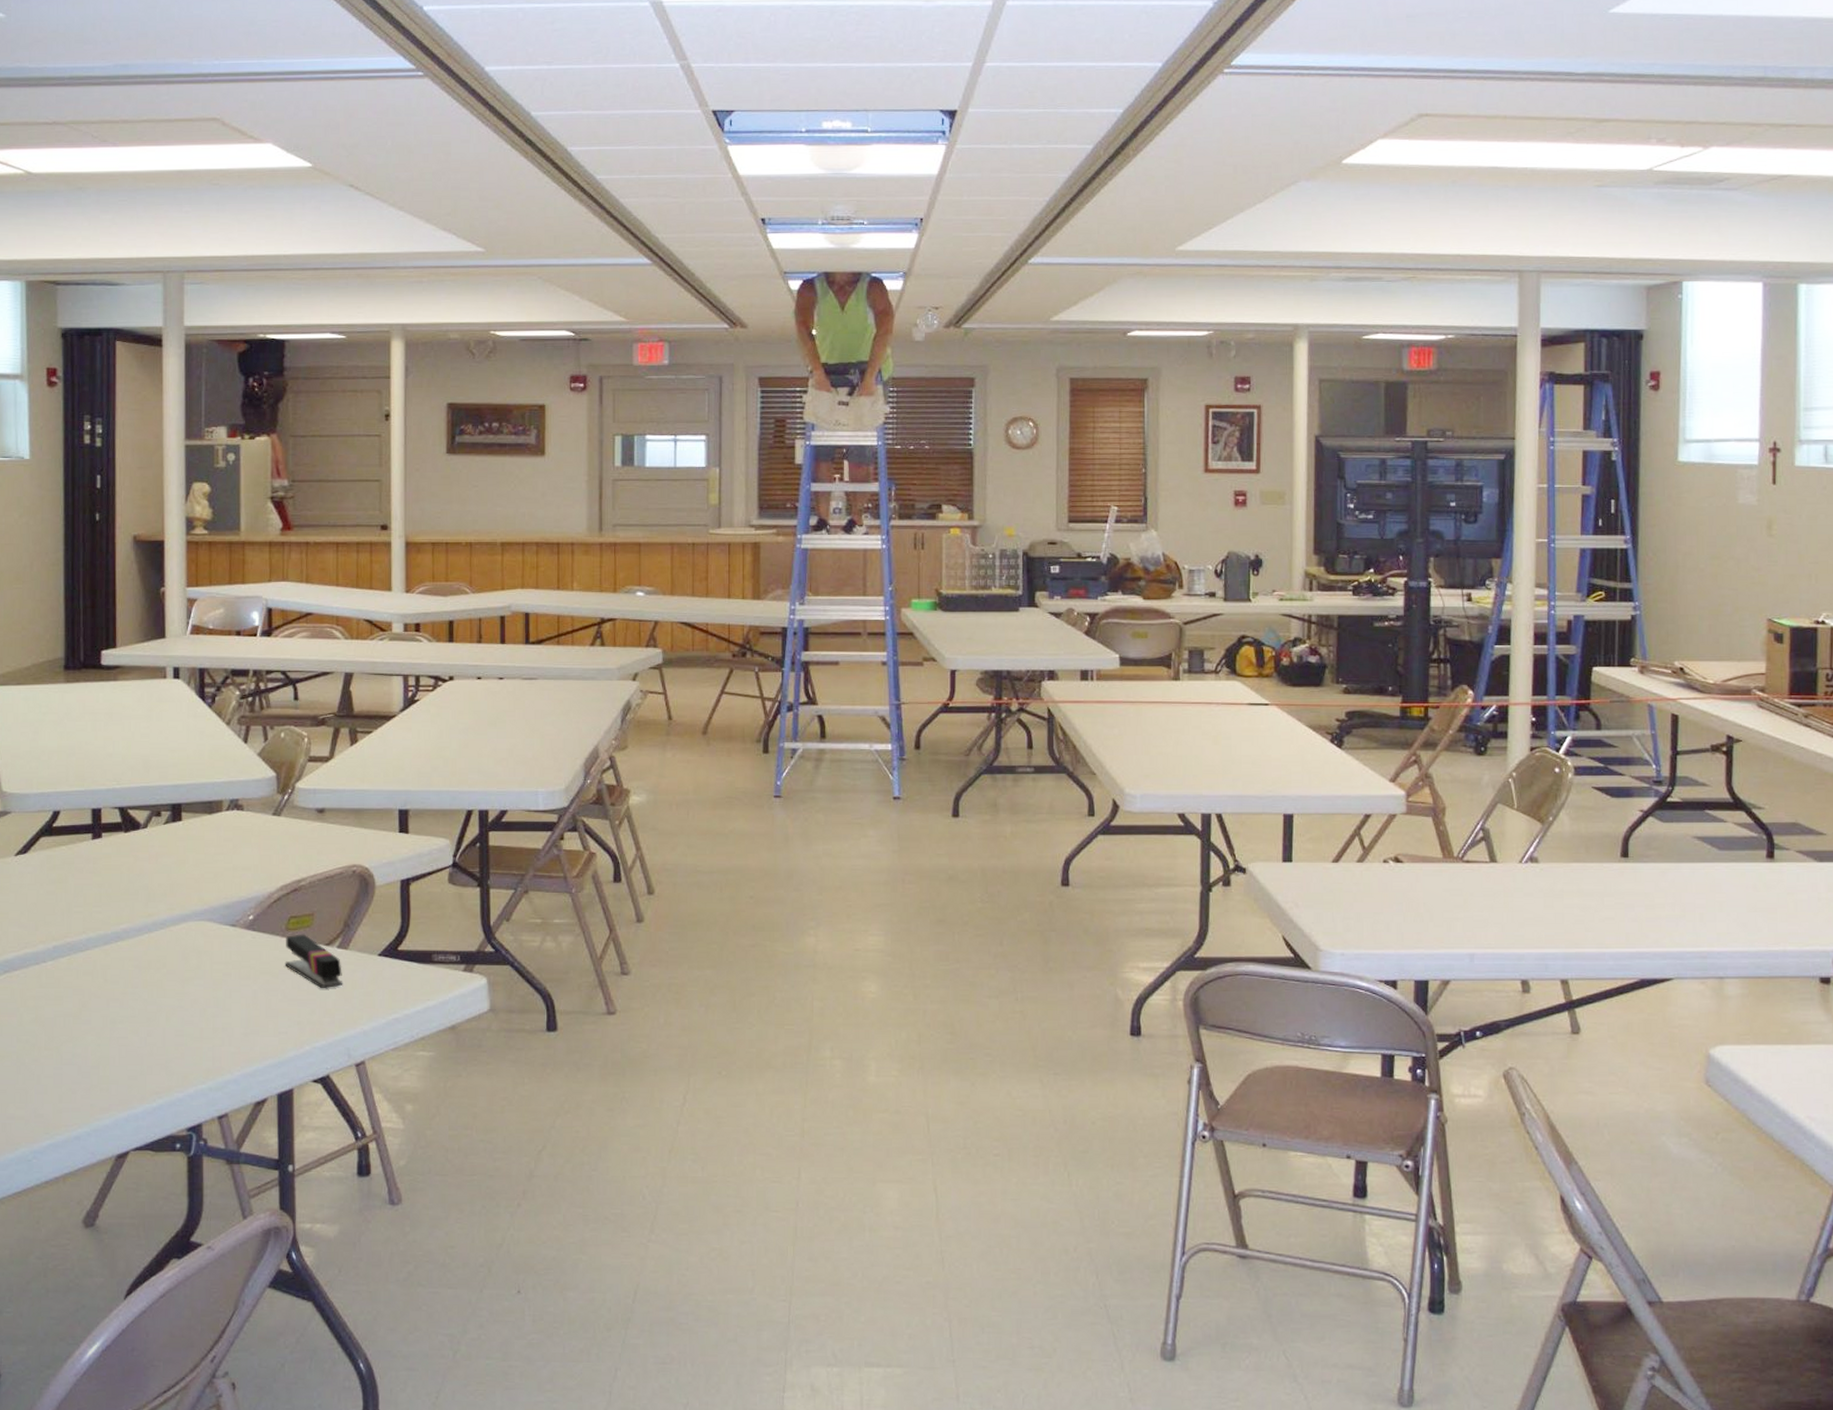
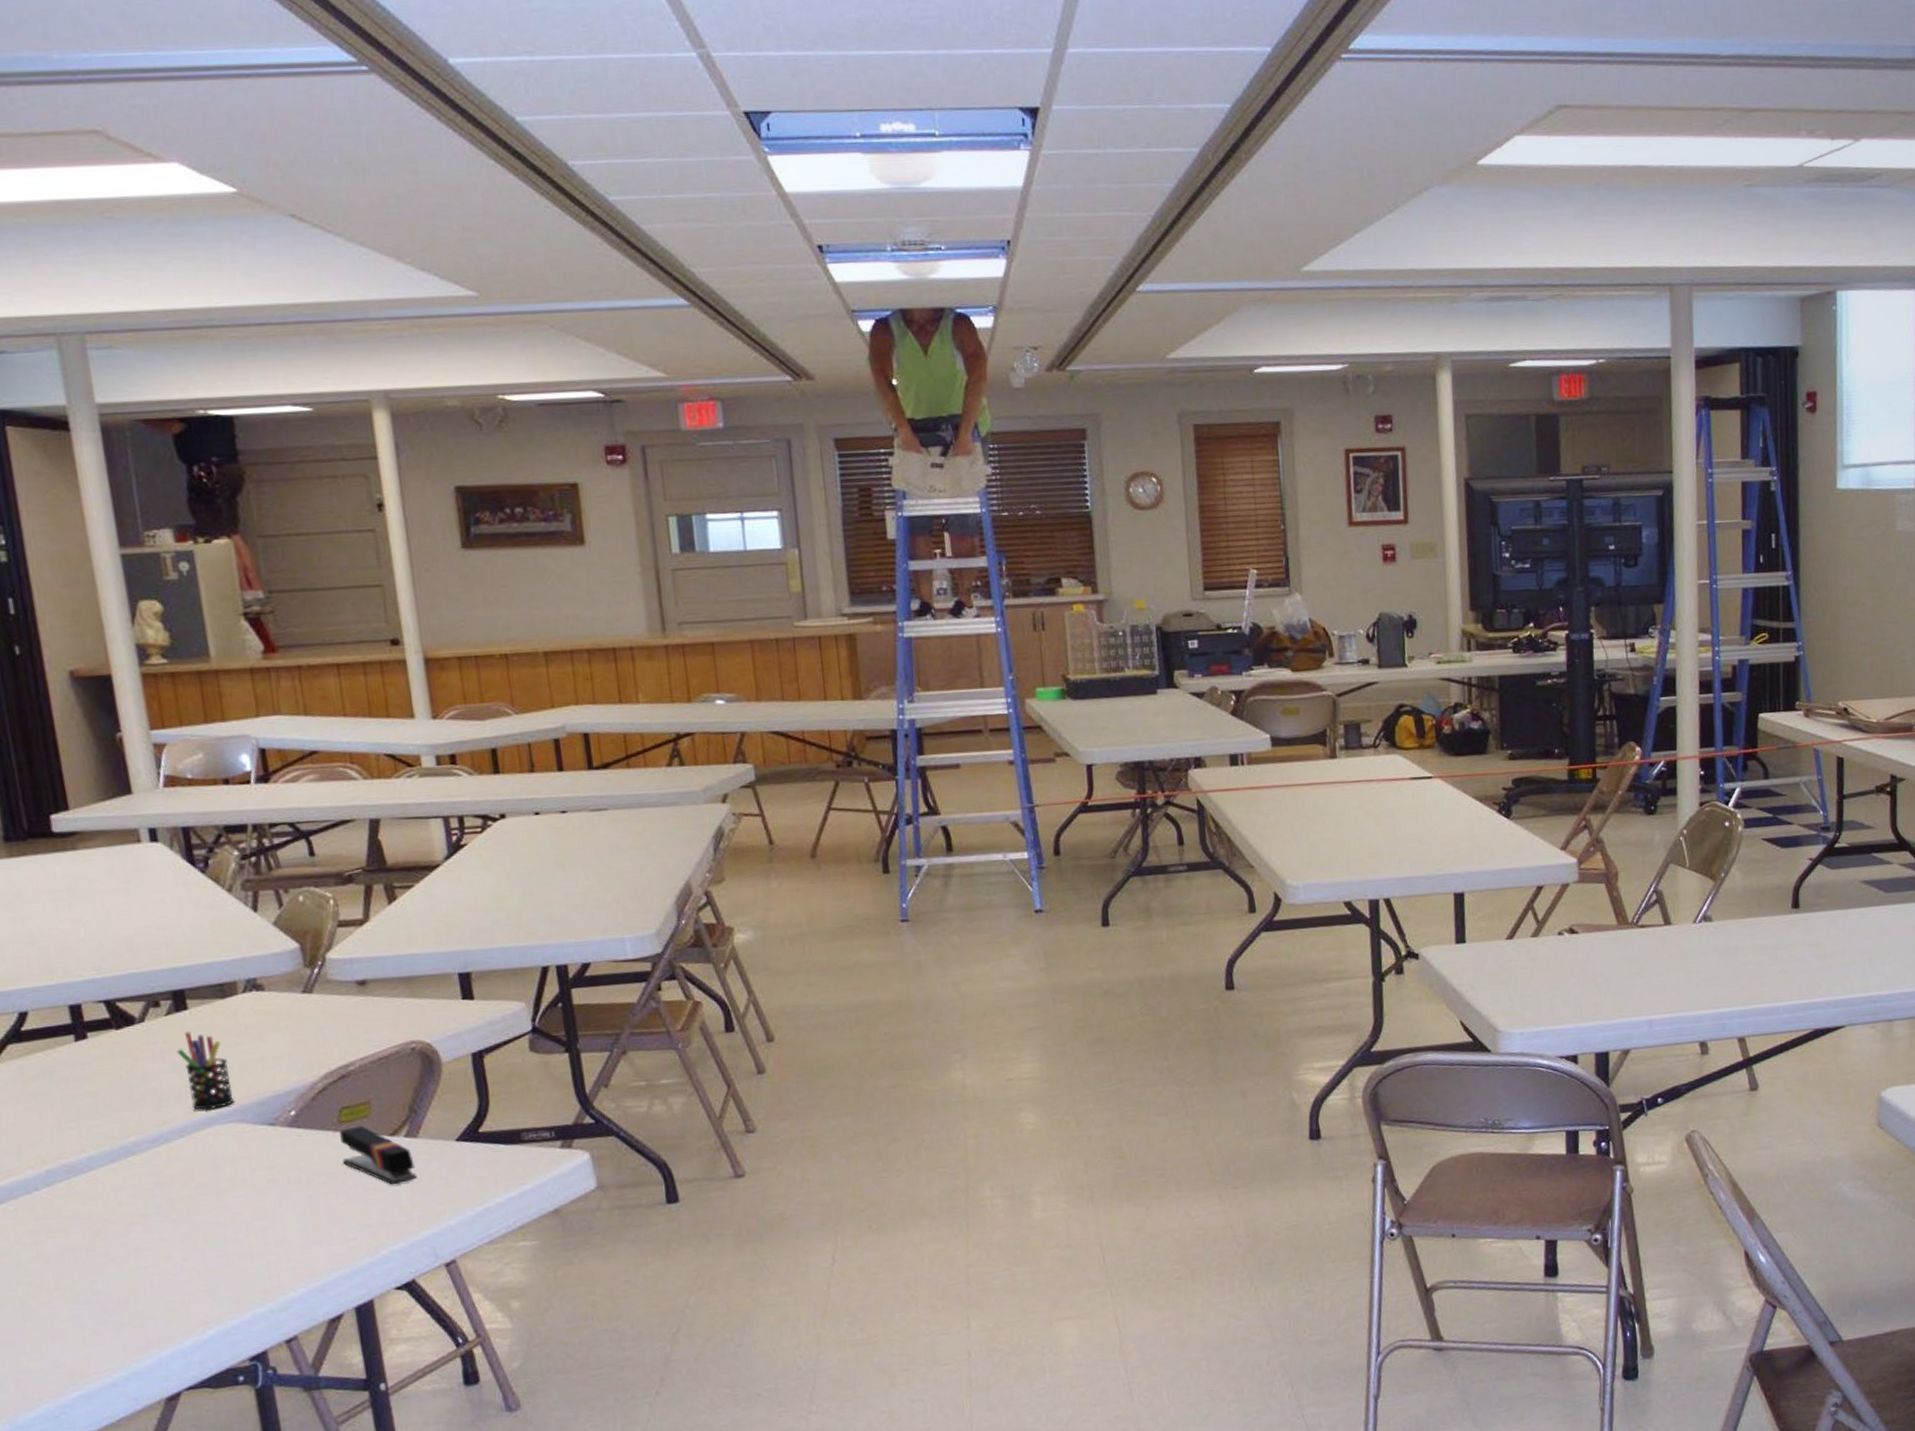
pen holder: none [168,839,207,907] -> present [177,1031,234,1110]

